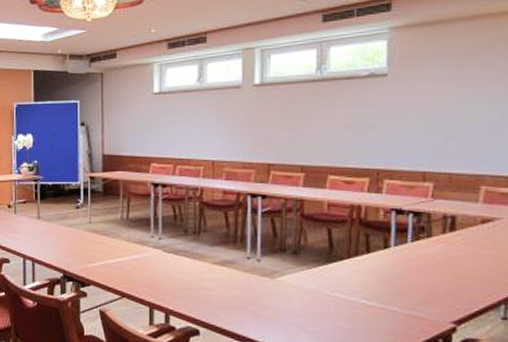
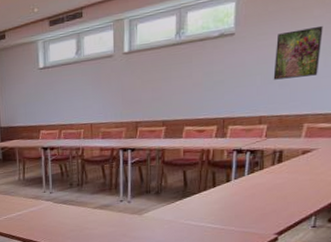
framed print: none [437,74,497,131] -> present [273,25,323,80]

